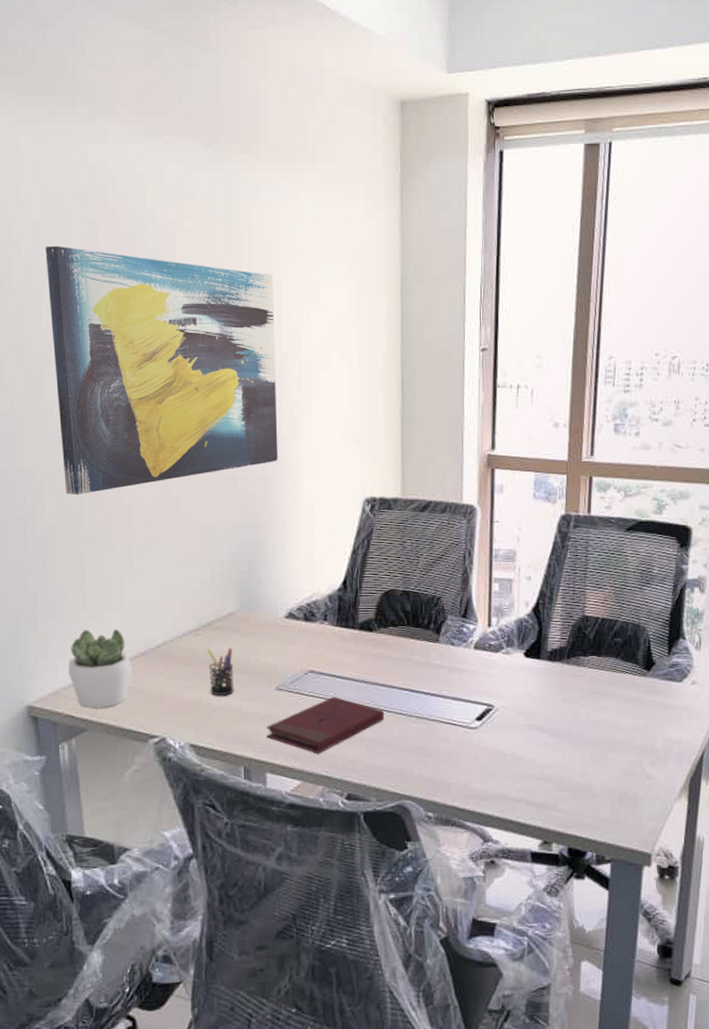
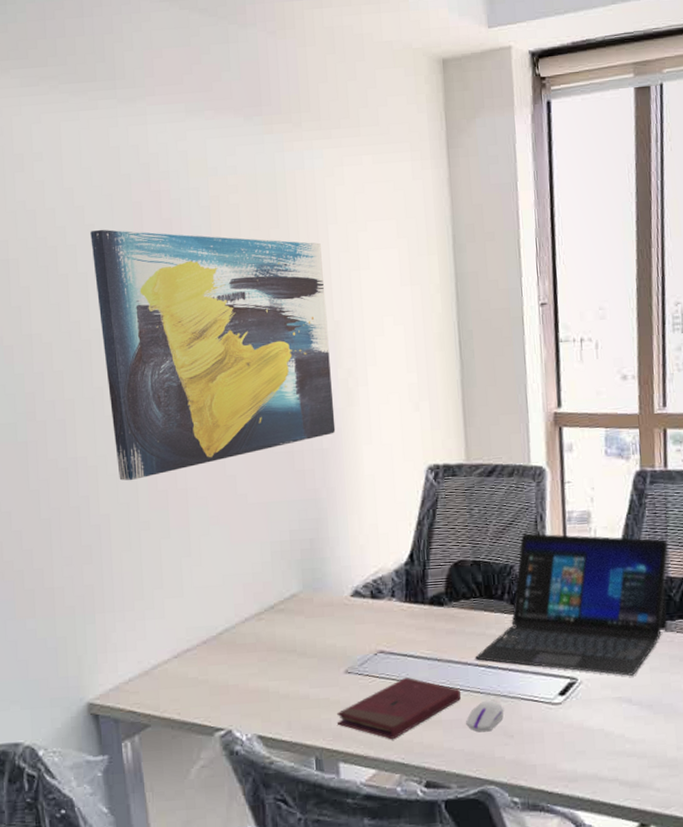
succulent plant: present [69,629,132,709] -> none [128,618,194,703]
pen holder: present [207,647,234,696] -> none [271,631,301,683]
computer mouse: none [388,722,424,751] -> present [466,701,504,732]
laptop: none [400,568,586,705] -> present [475,533,668,676]

